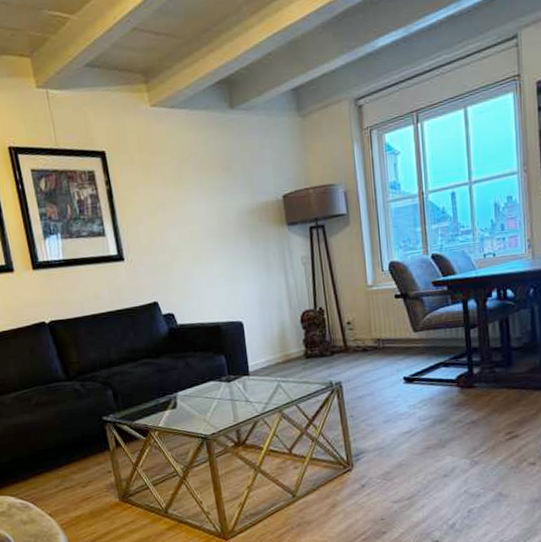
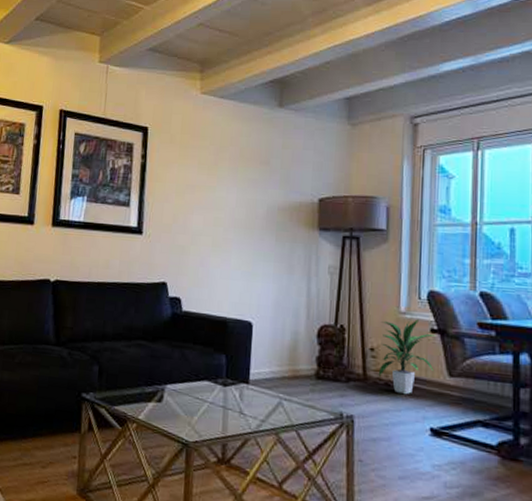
indoor plant: none [354,289,402,355] -> present [378,319,436,395]

